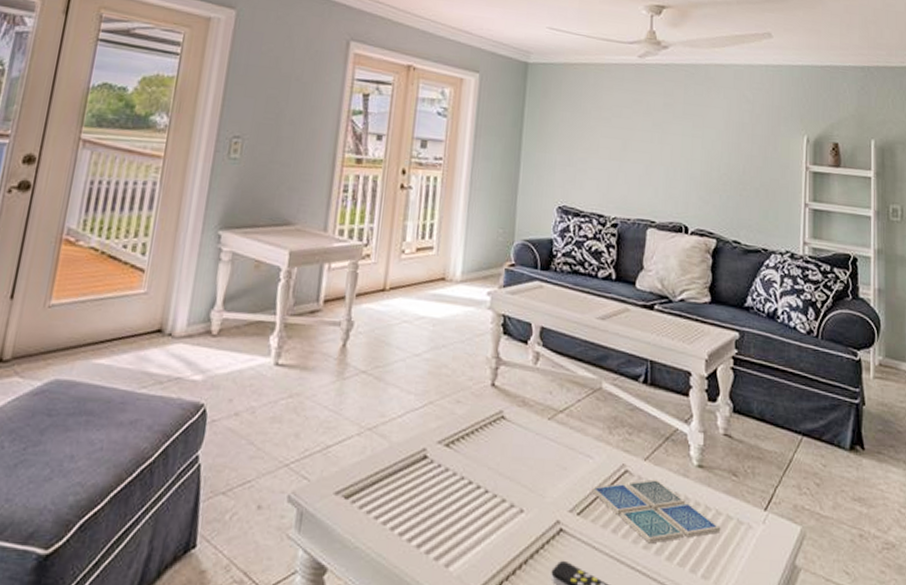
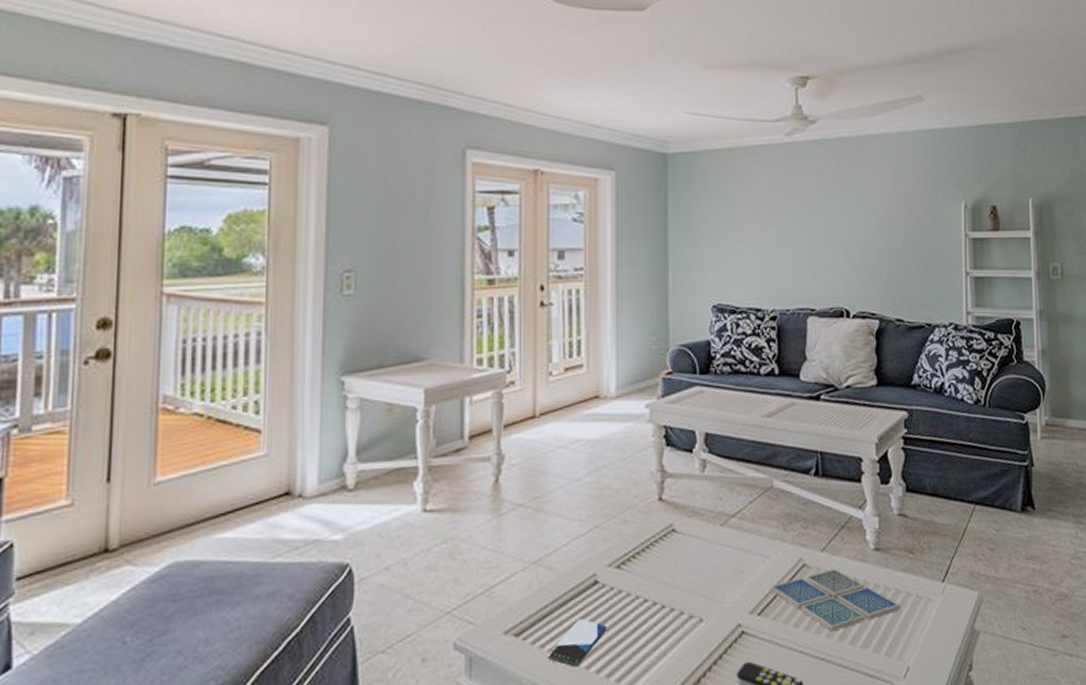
smartphone: none [372,491,431,538] -> present [548,619,607,667]

